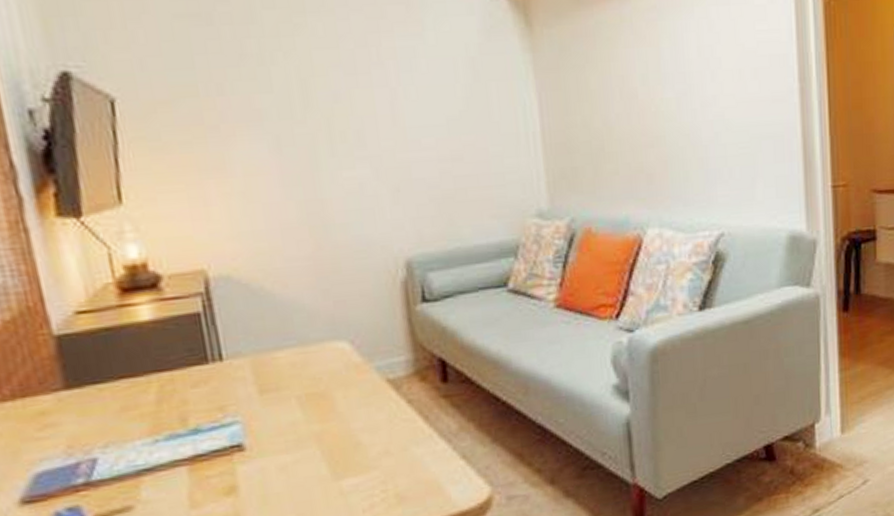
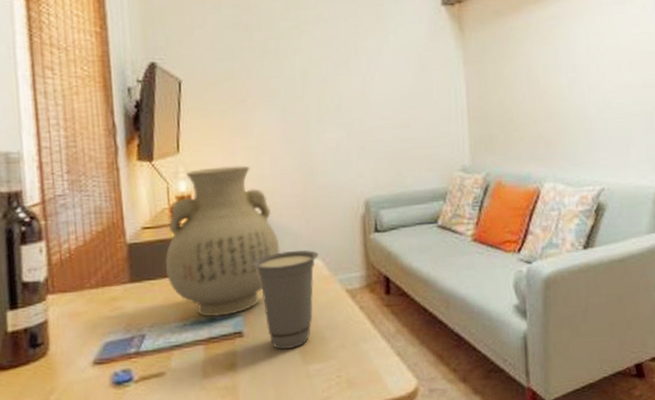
vase: none [116,219,289,428] -> present [166,166,280,317]
cup: none [249,330,345,463] -> present [252,249,319,350]

